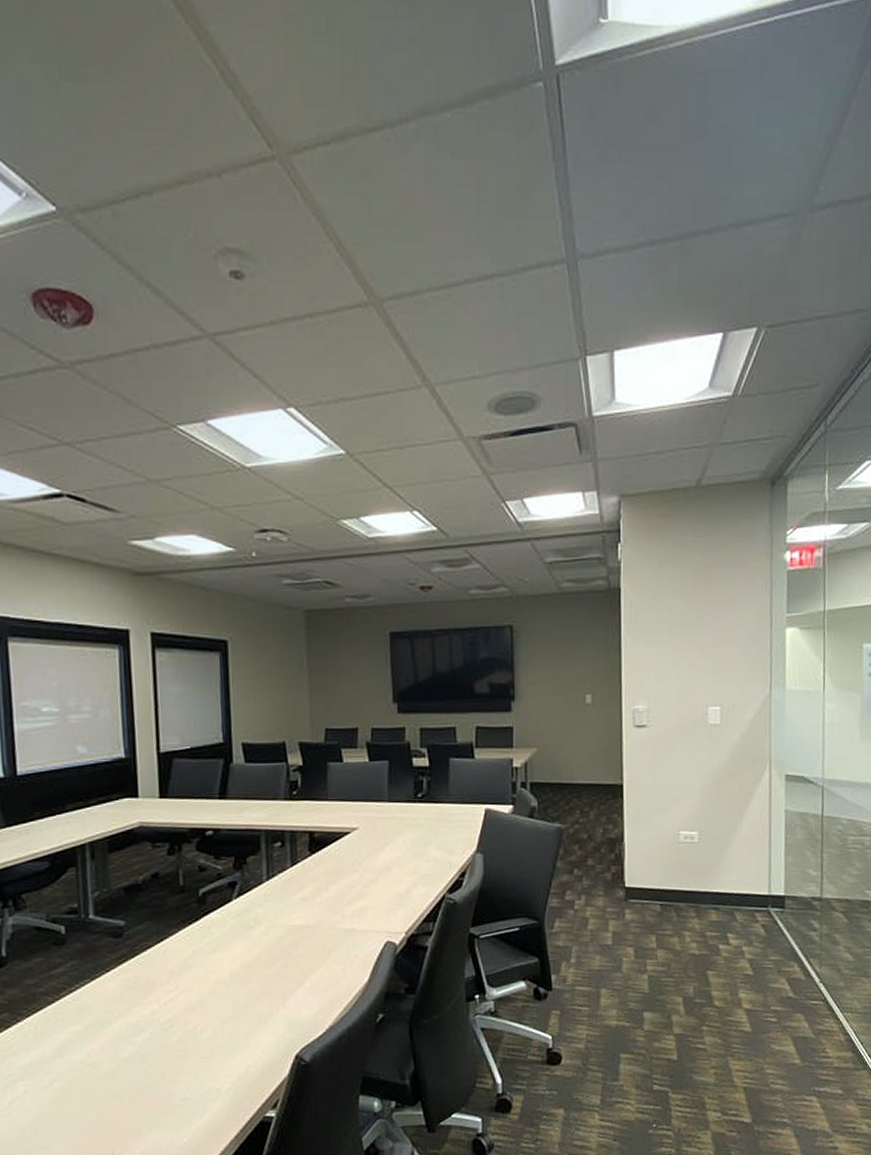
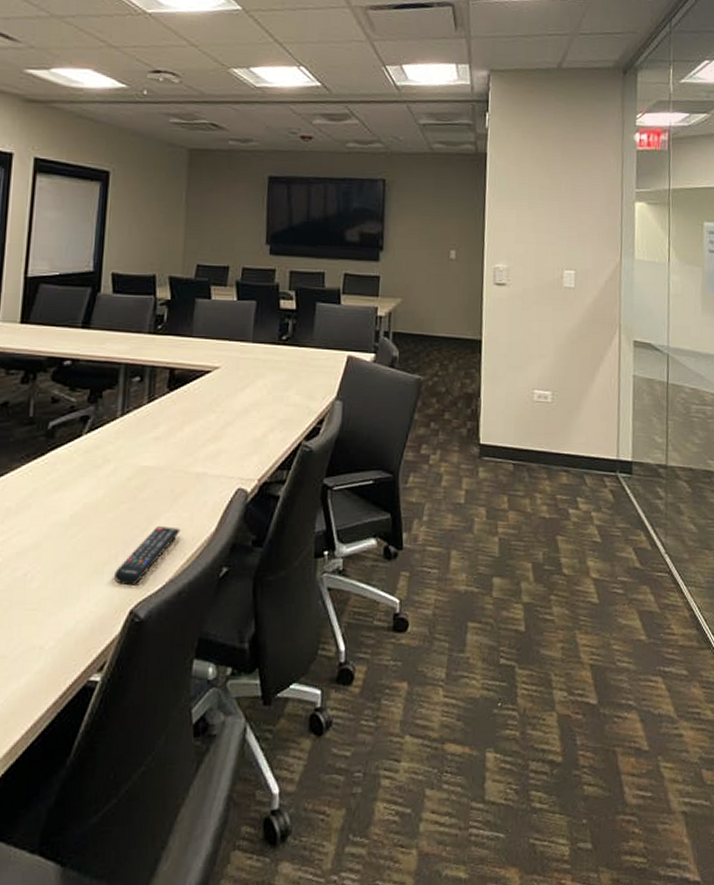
remote control: none [276,978,335,1034] -> present [113,525,181,586]

